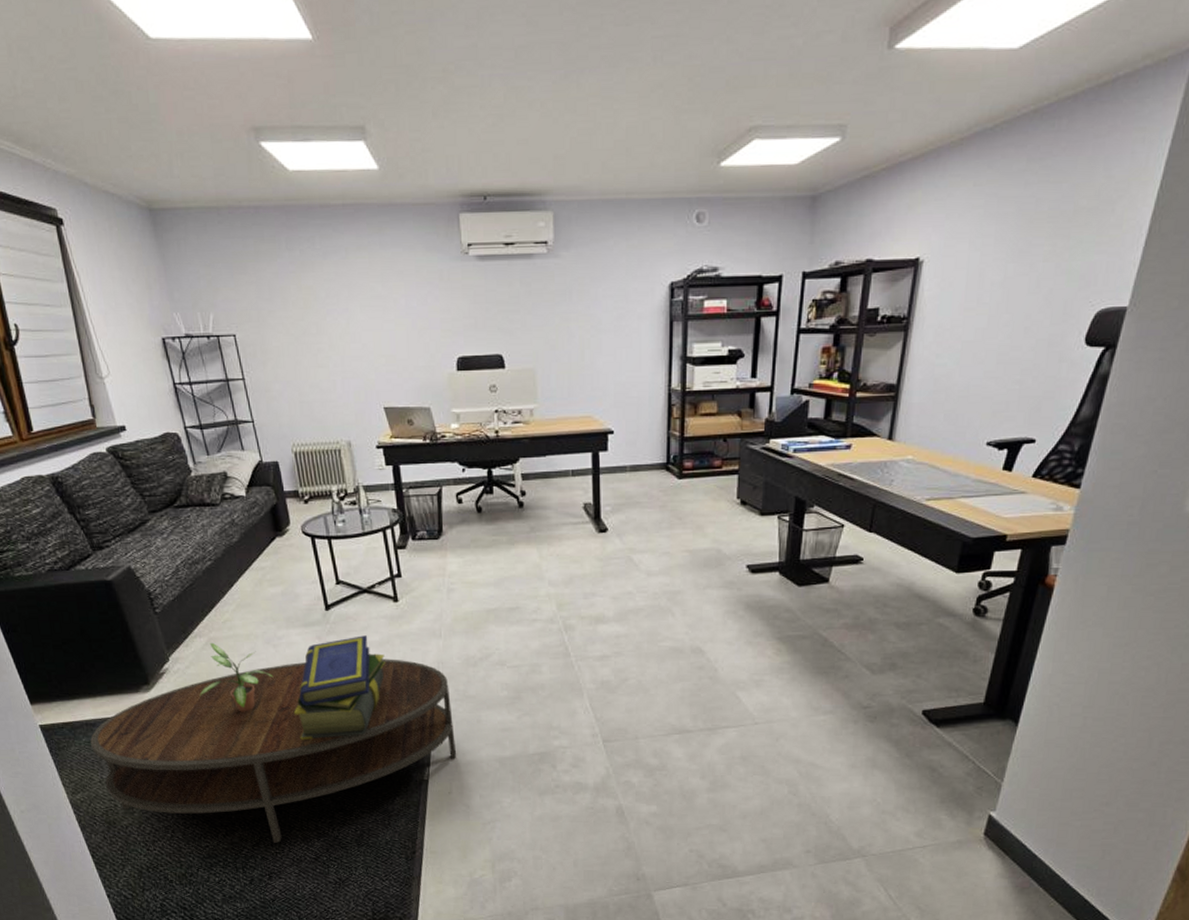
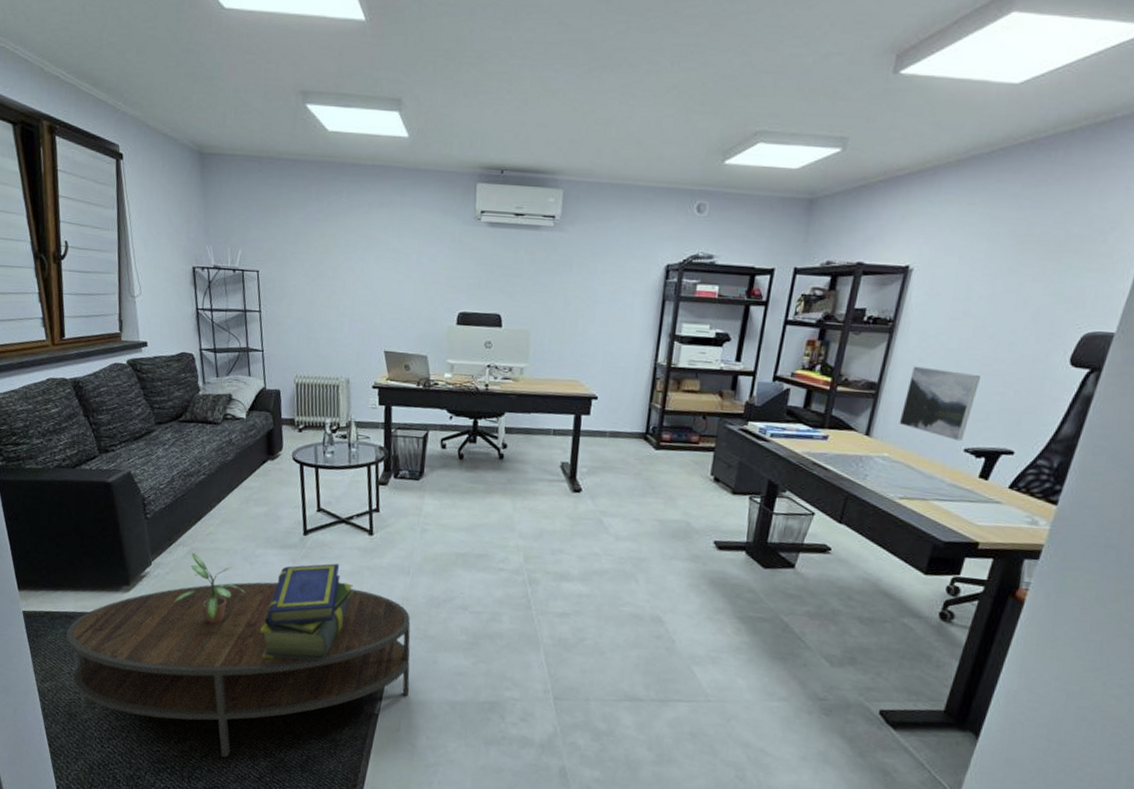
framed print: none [920,362,998,436] -> present [899,366,980,442]

